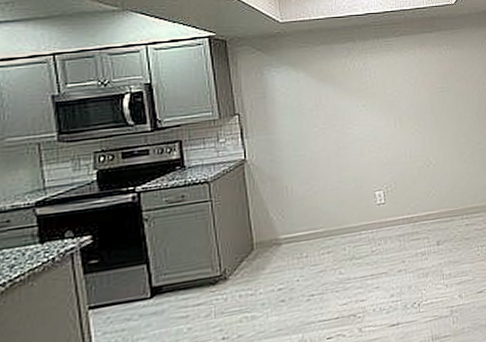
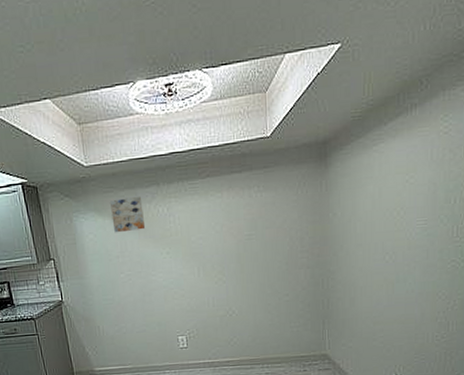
wall art: none [304,51,341,87] -> present [109,196,146,233]

